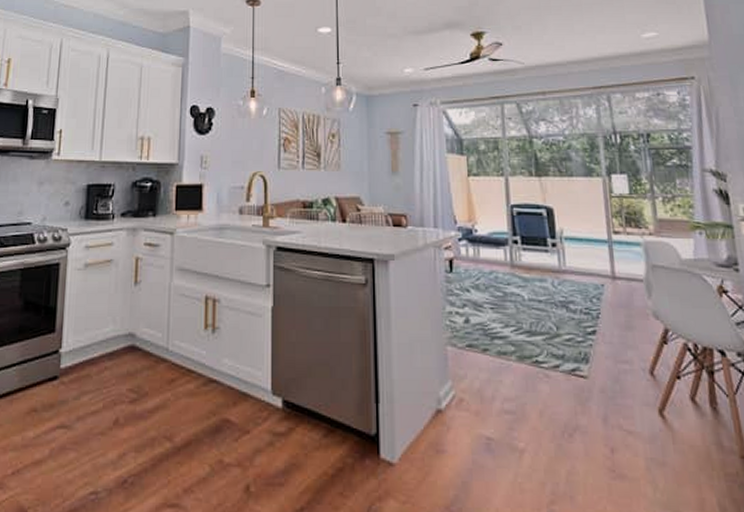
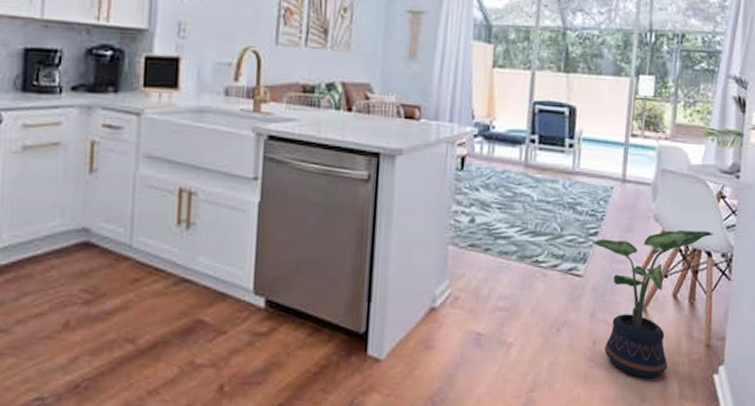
potted plant: none [592,327,723,494] -> present [592,229,713,379]

